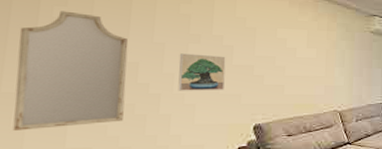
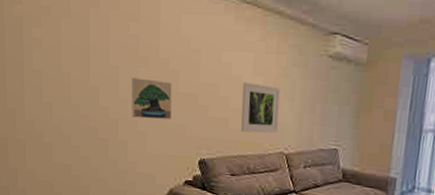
home mirror: present [12,10,128,131] -> none [12,31,91,144]
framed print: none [296,54,332,96] -> present [241,82,280,133]

